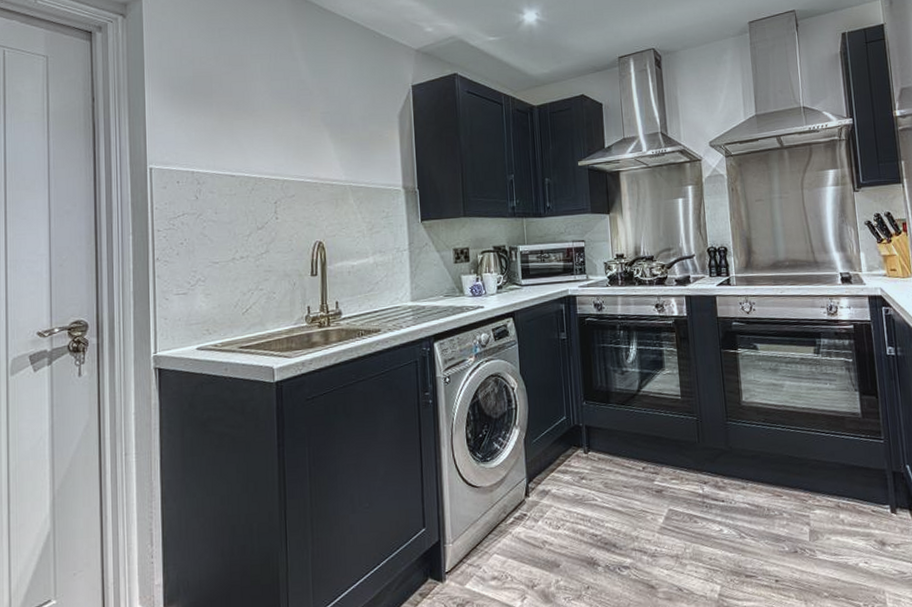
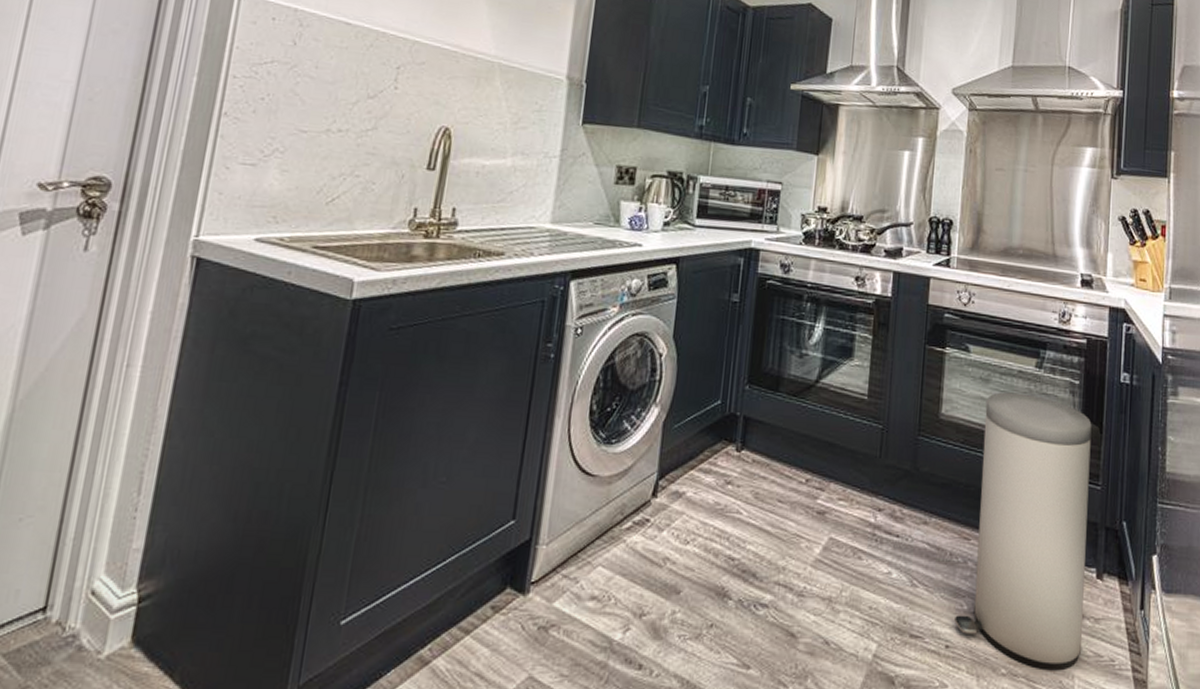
pedal bin: none [777,375,888,590] -> present [954,392,1100,671]

